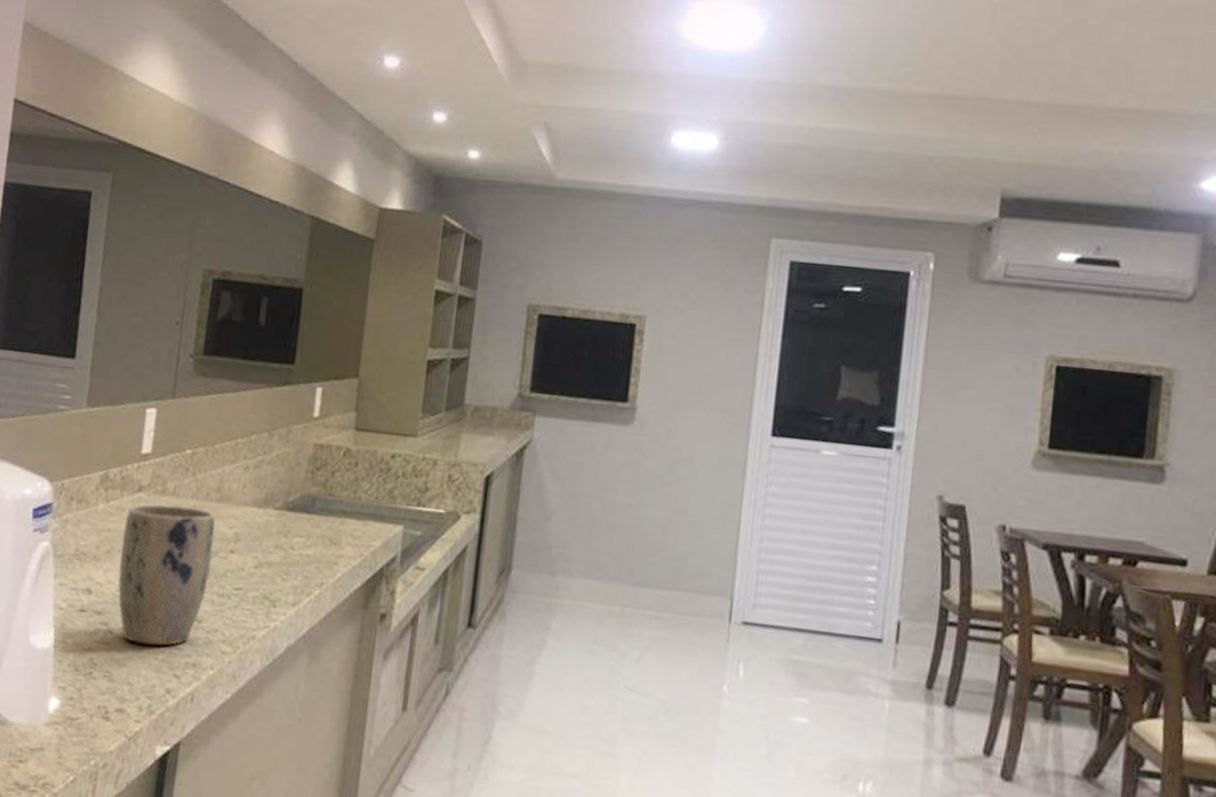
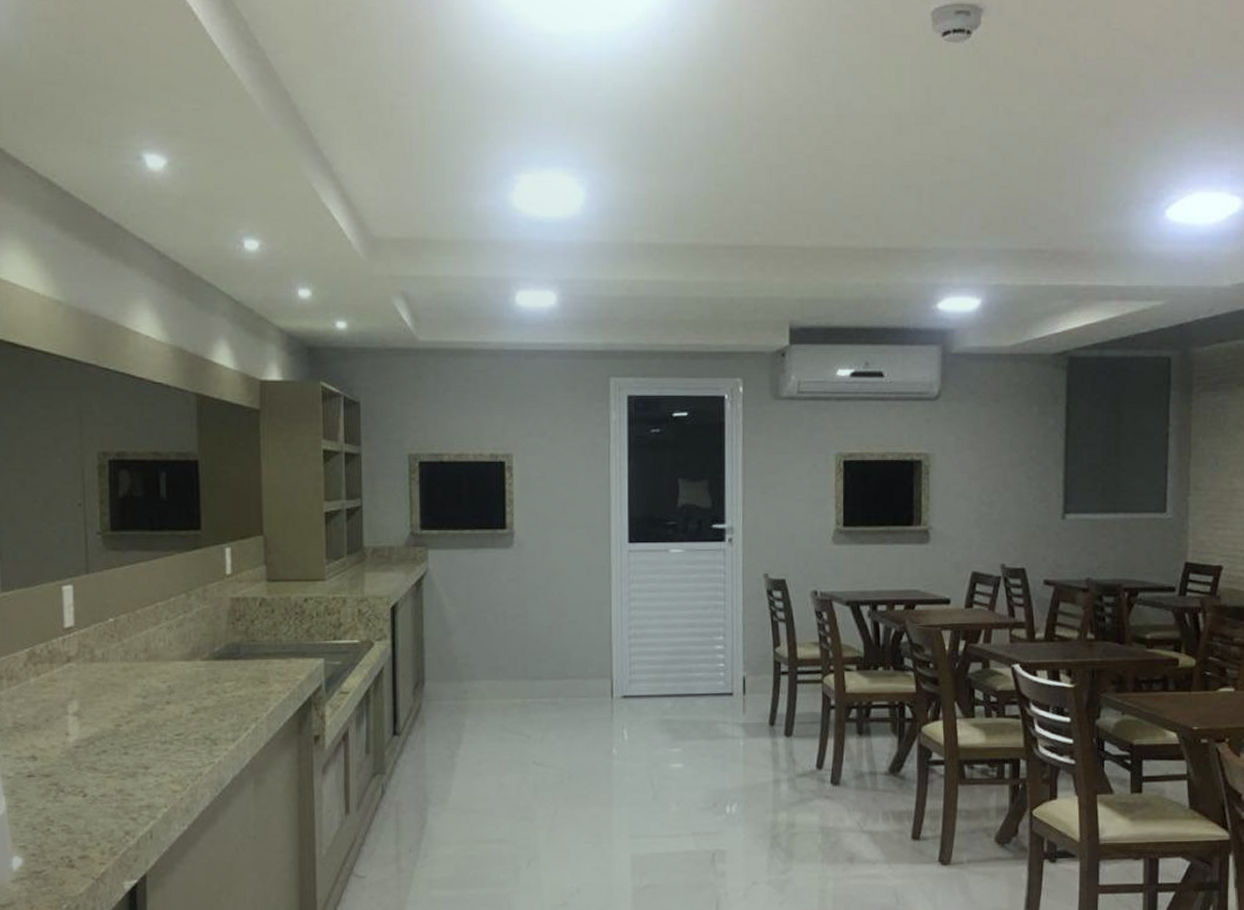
plant pot: present [118,504,215,646] -> none [59,669,150,796]

